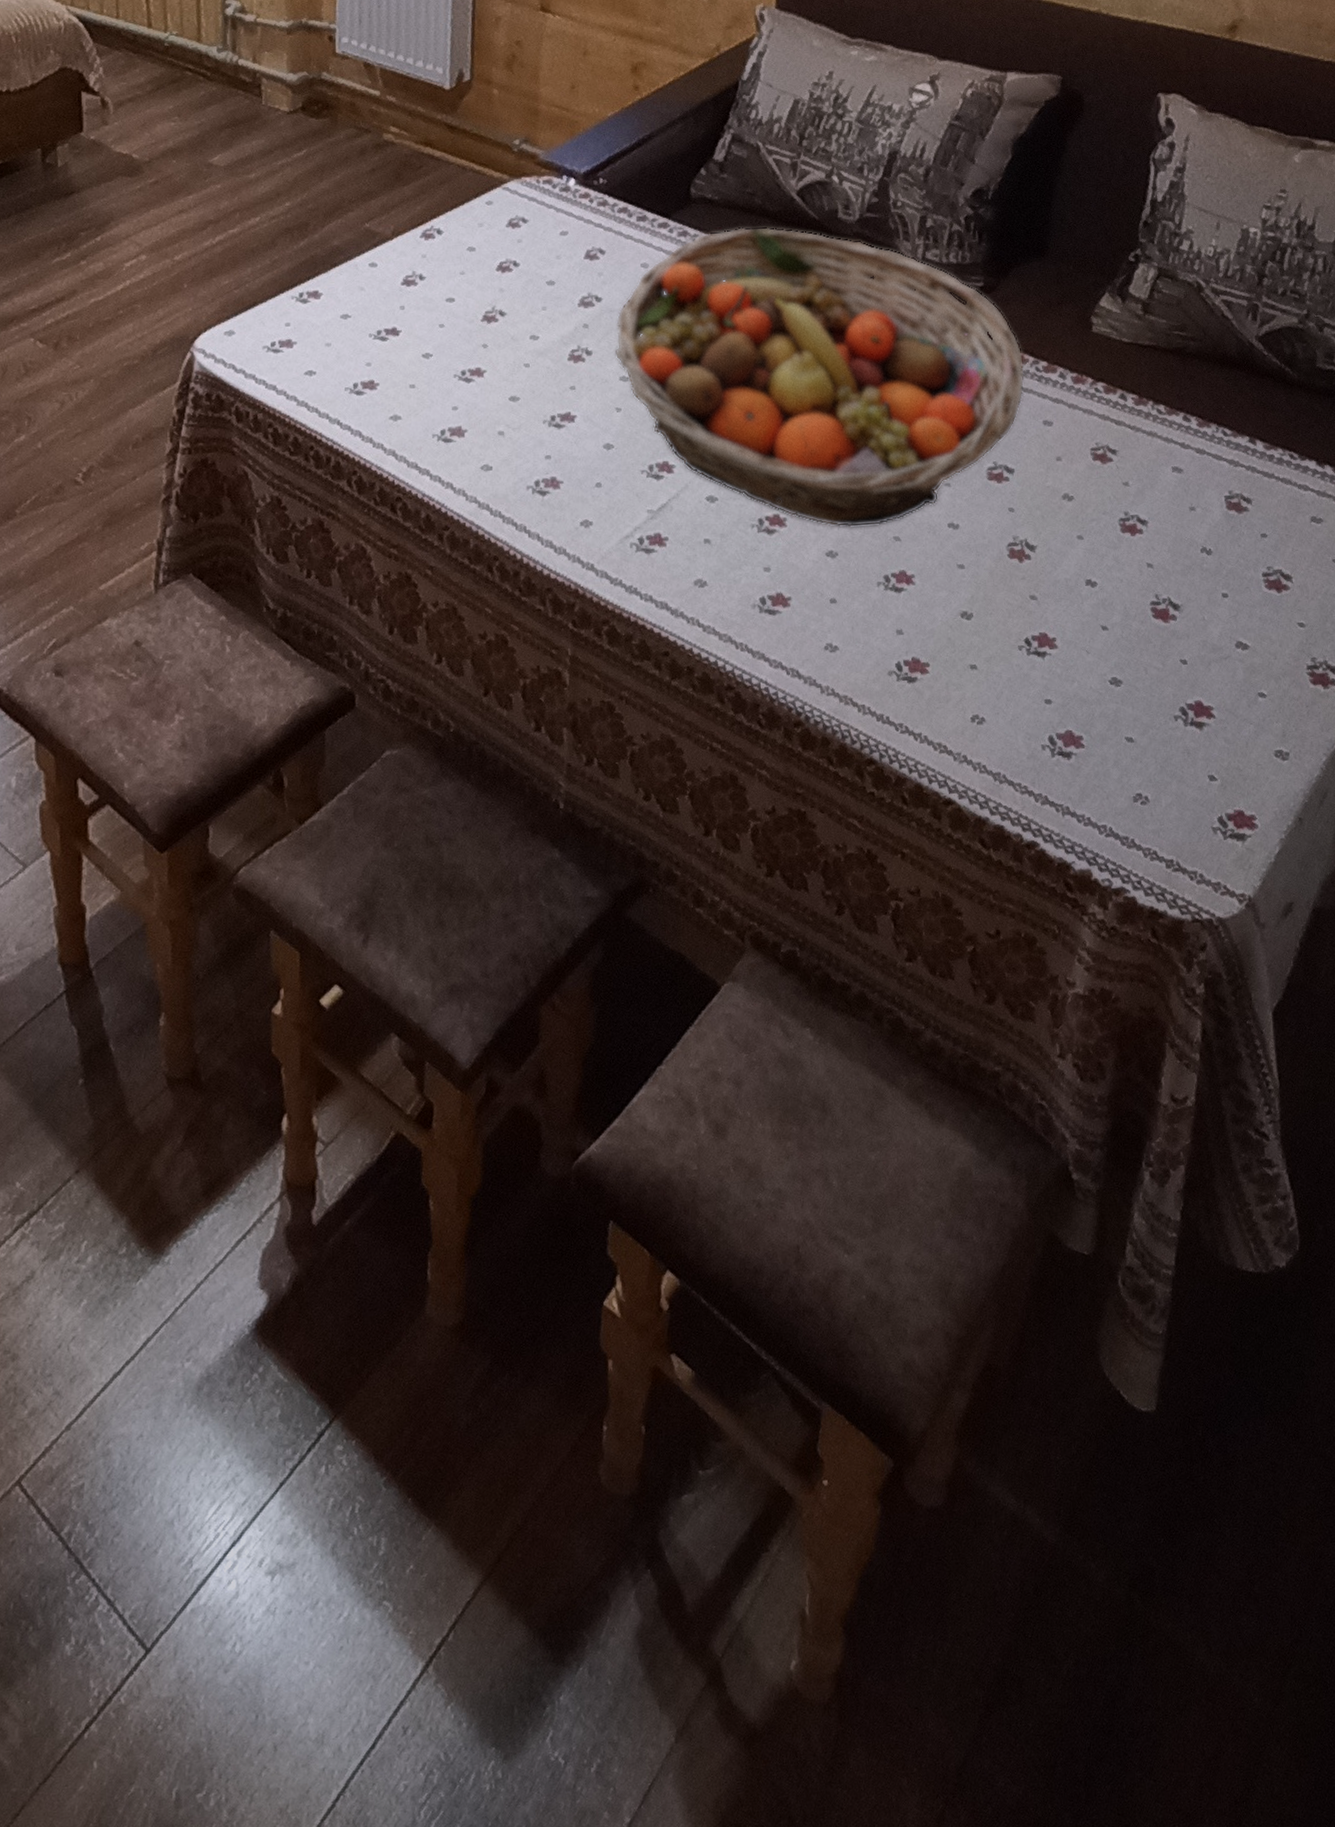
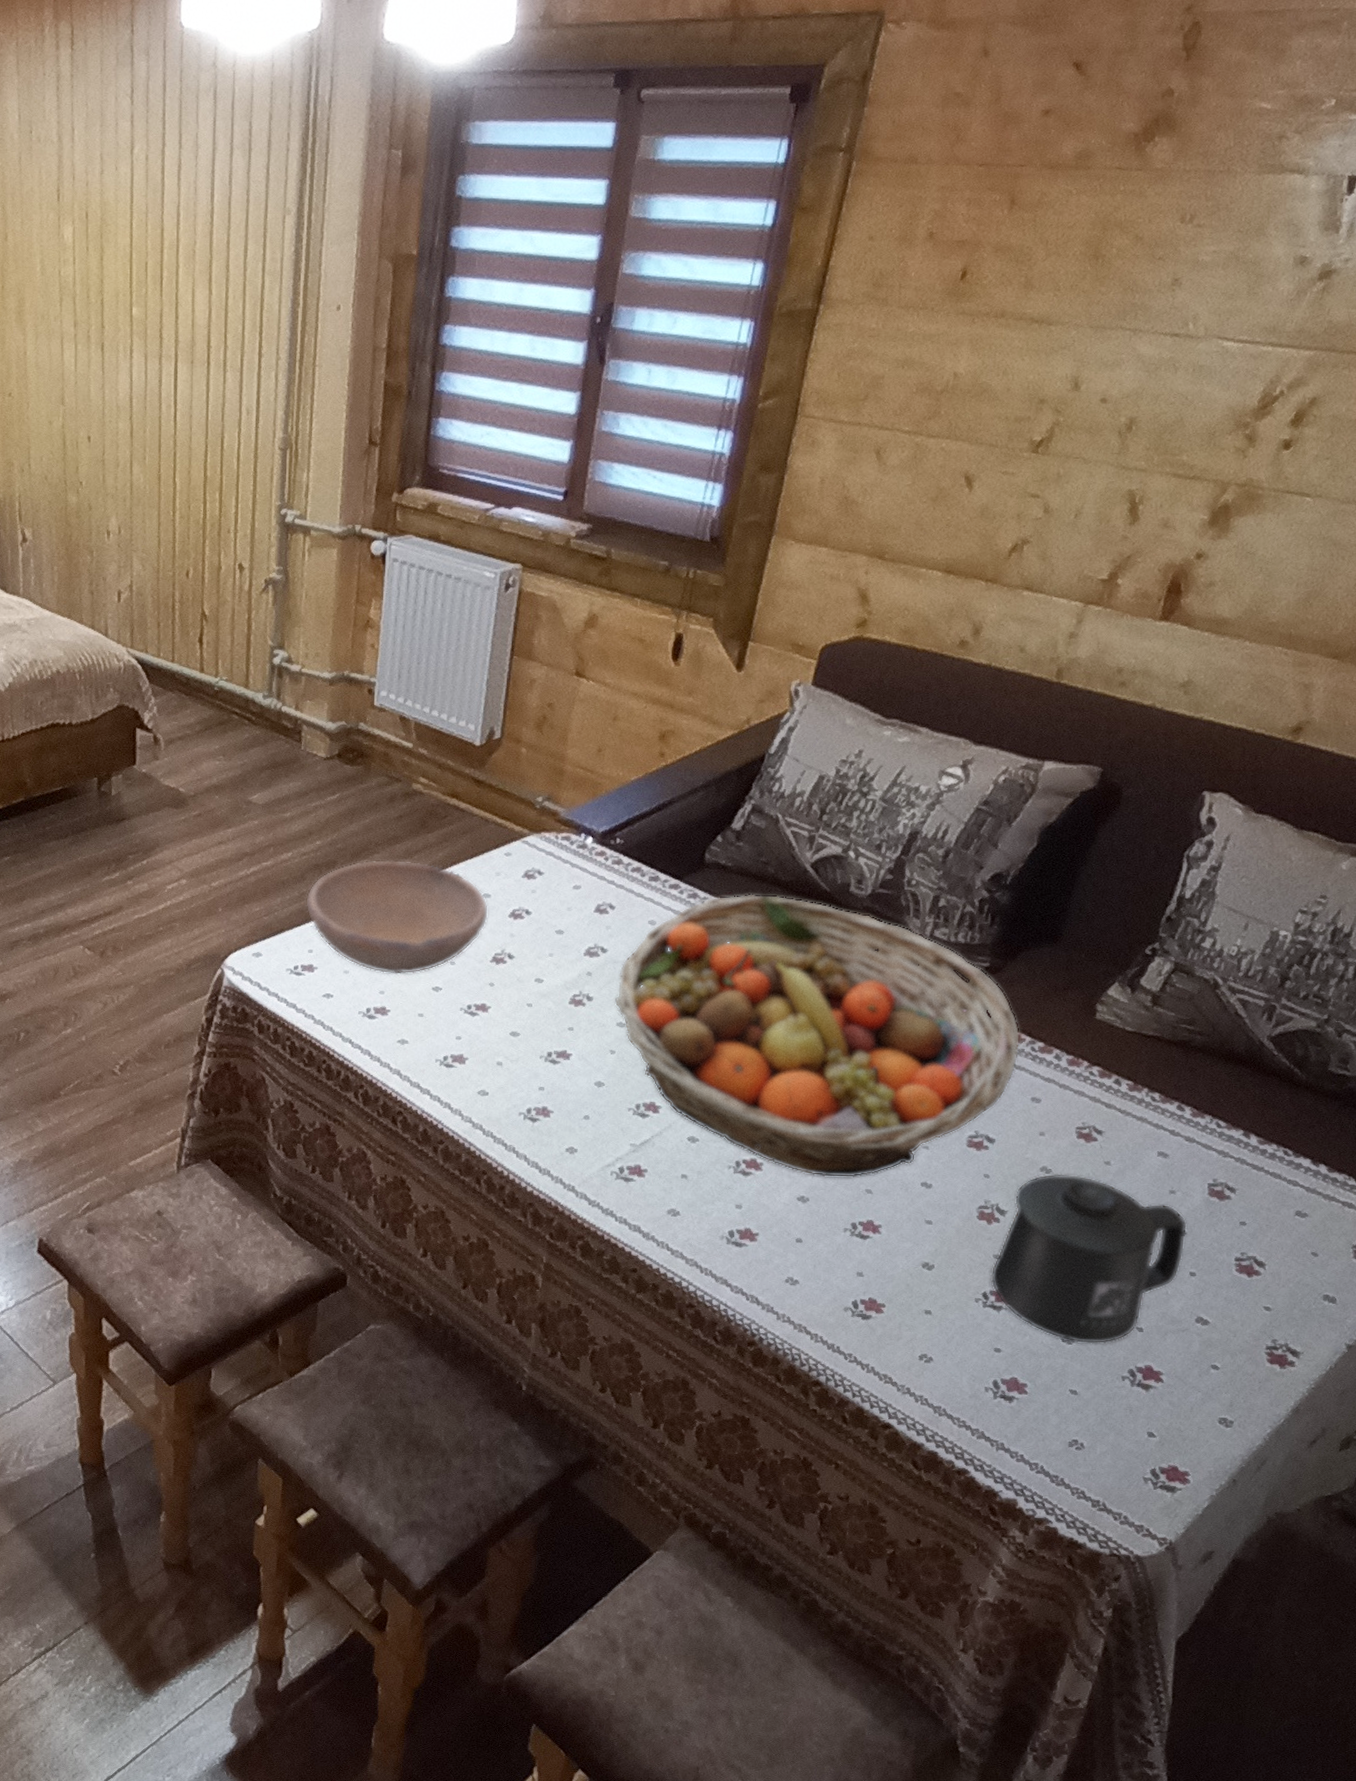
bowl: none [277,216,475,344] -> present [305,859,489,975]
mug: none [1029,499,1213,685] -> present [990,1173,1188,1345]

